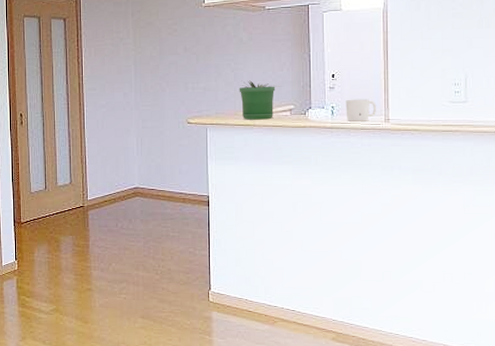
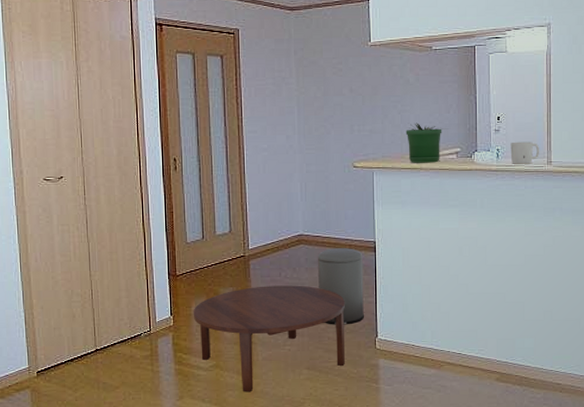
coffee table: none [35,235,179,337] -> present [193,285,345,392]
pedal bin: none [152,201,197,277] -> present [317,248,364,325]

